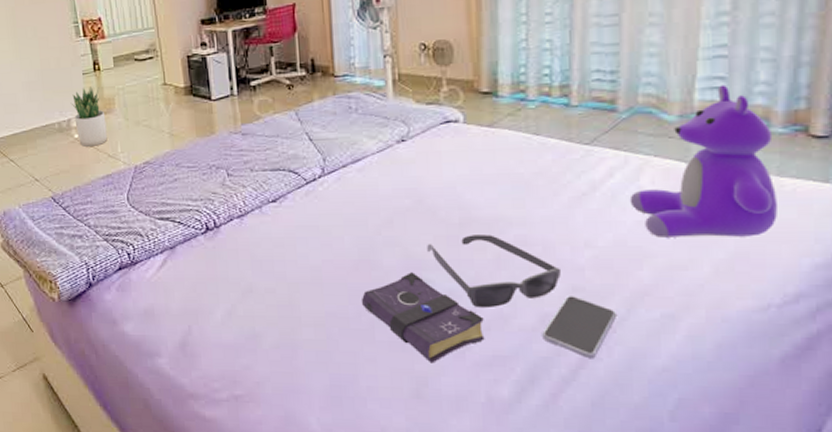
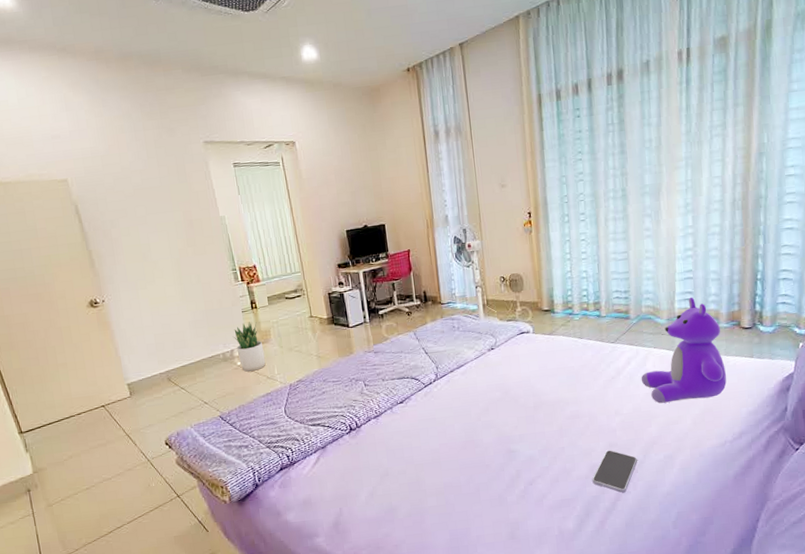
book: present [361,272,485,364] -> none [469,446,555,512]
glasses: present [427,235,561,309] -> none [513,412,602,467]

